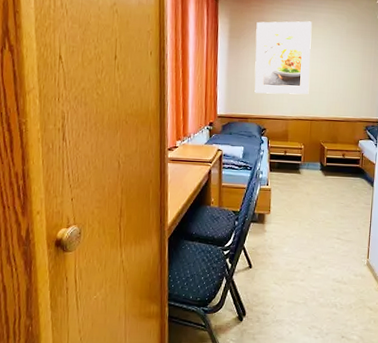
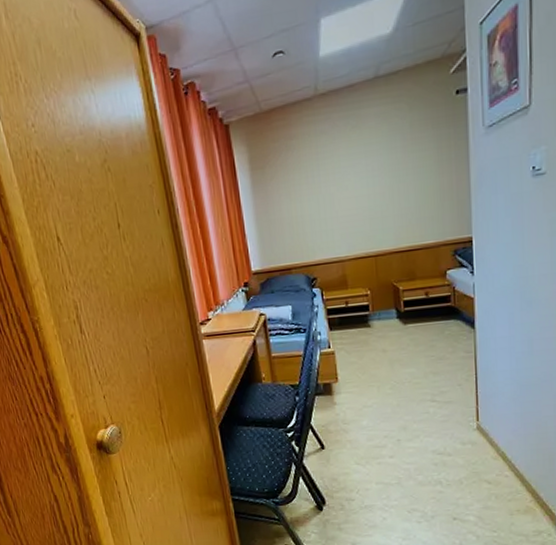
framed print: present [254,21,312,95] -> none [283,123,368,235]

